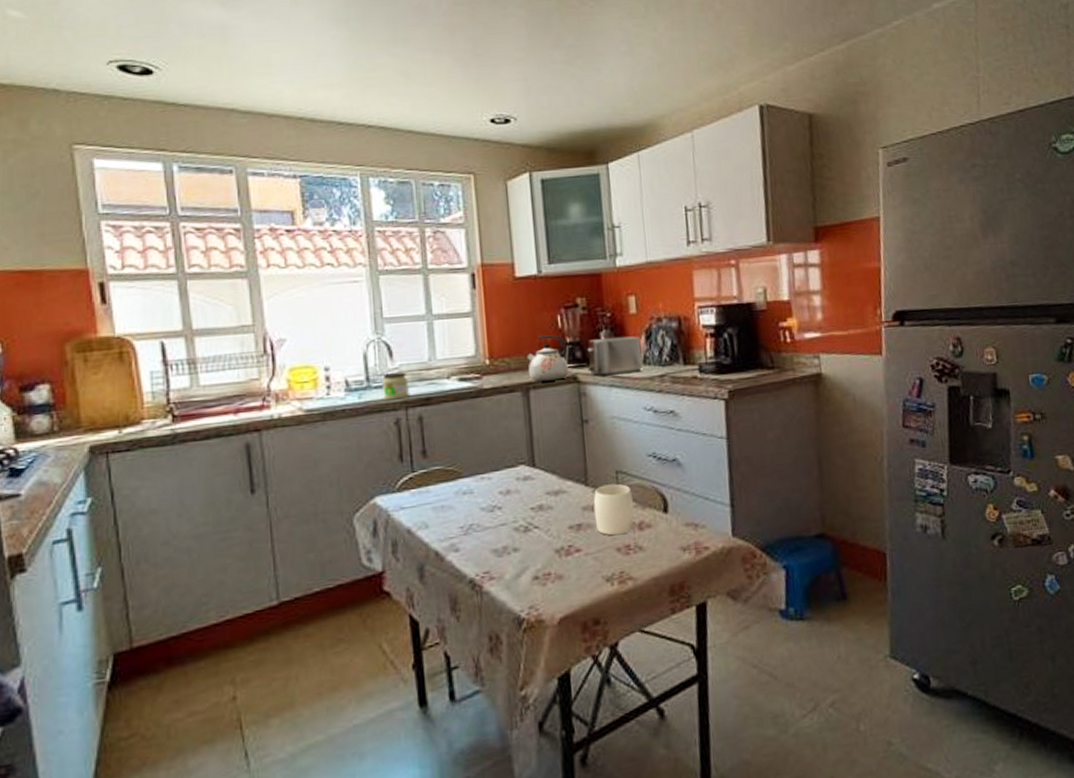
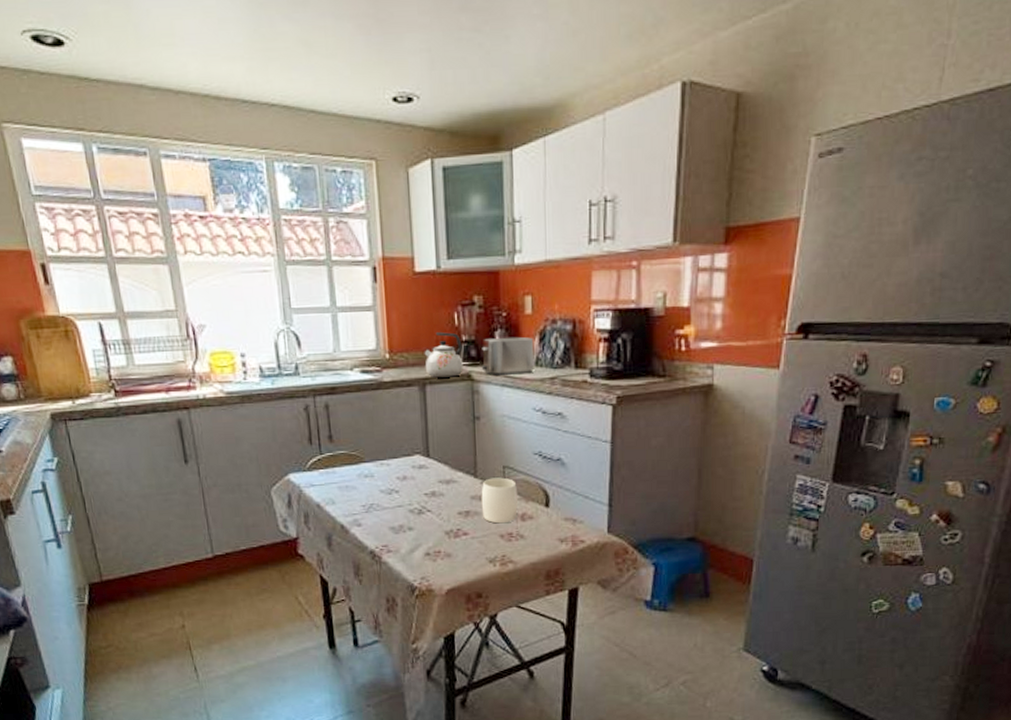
jar: present [382,372,409,401] -> none [292,362,317,388]

